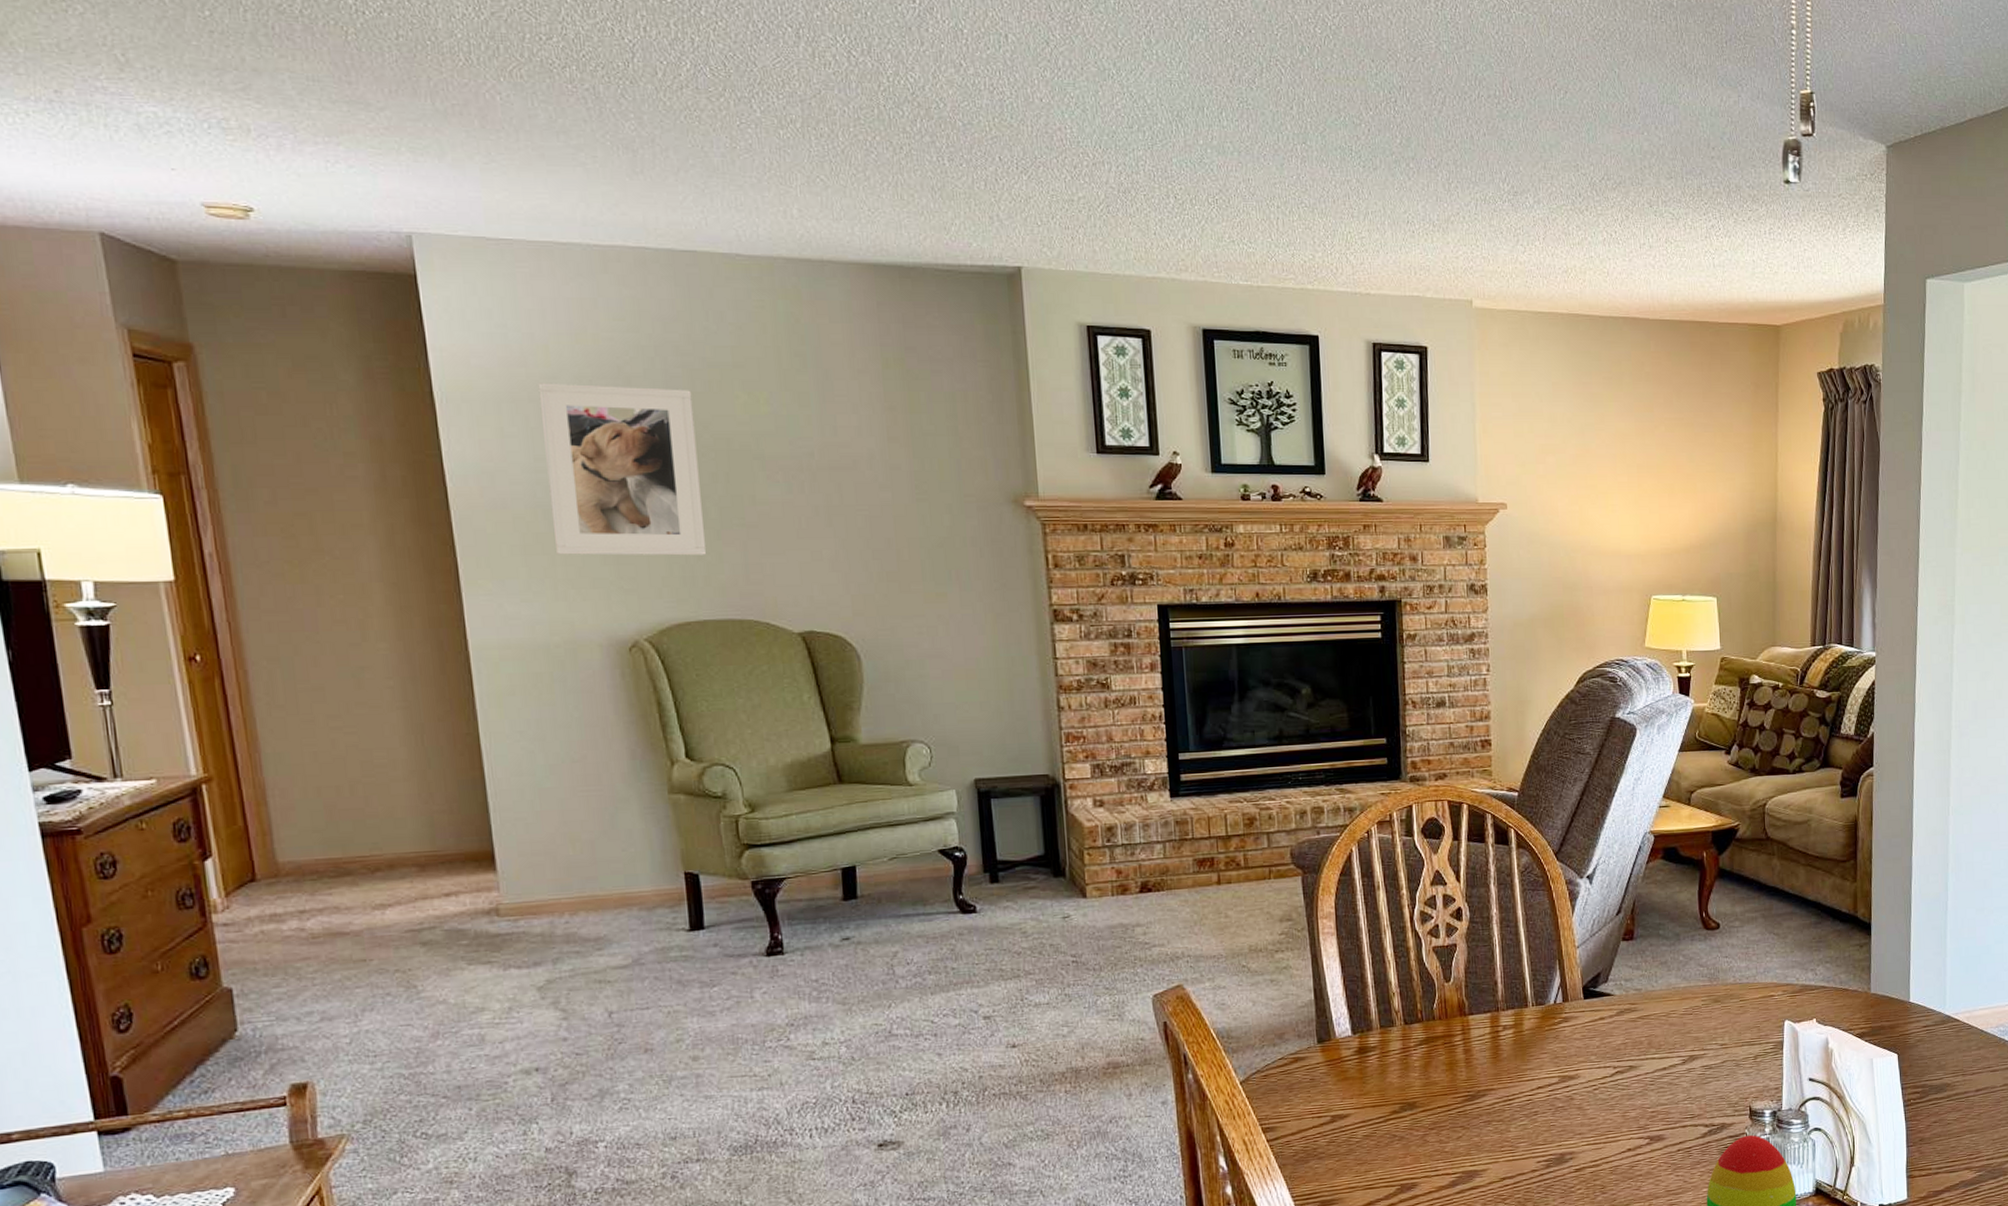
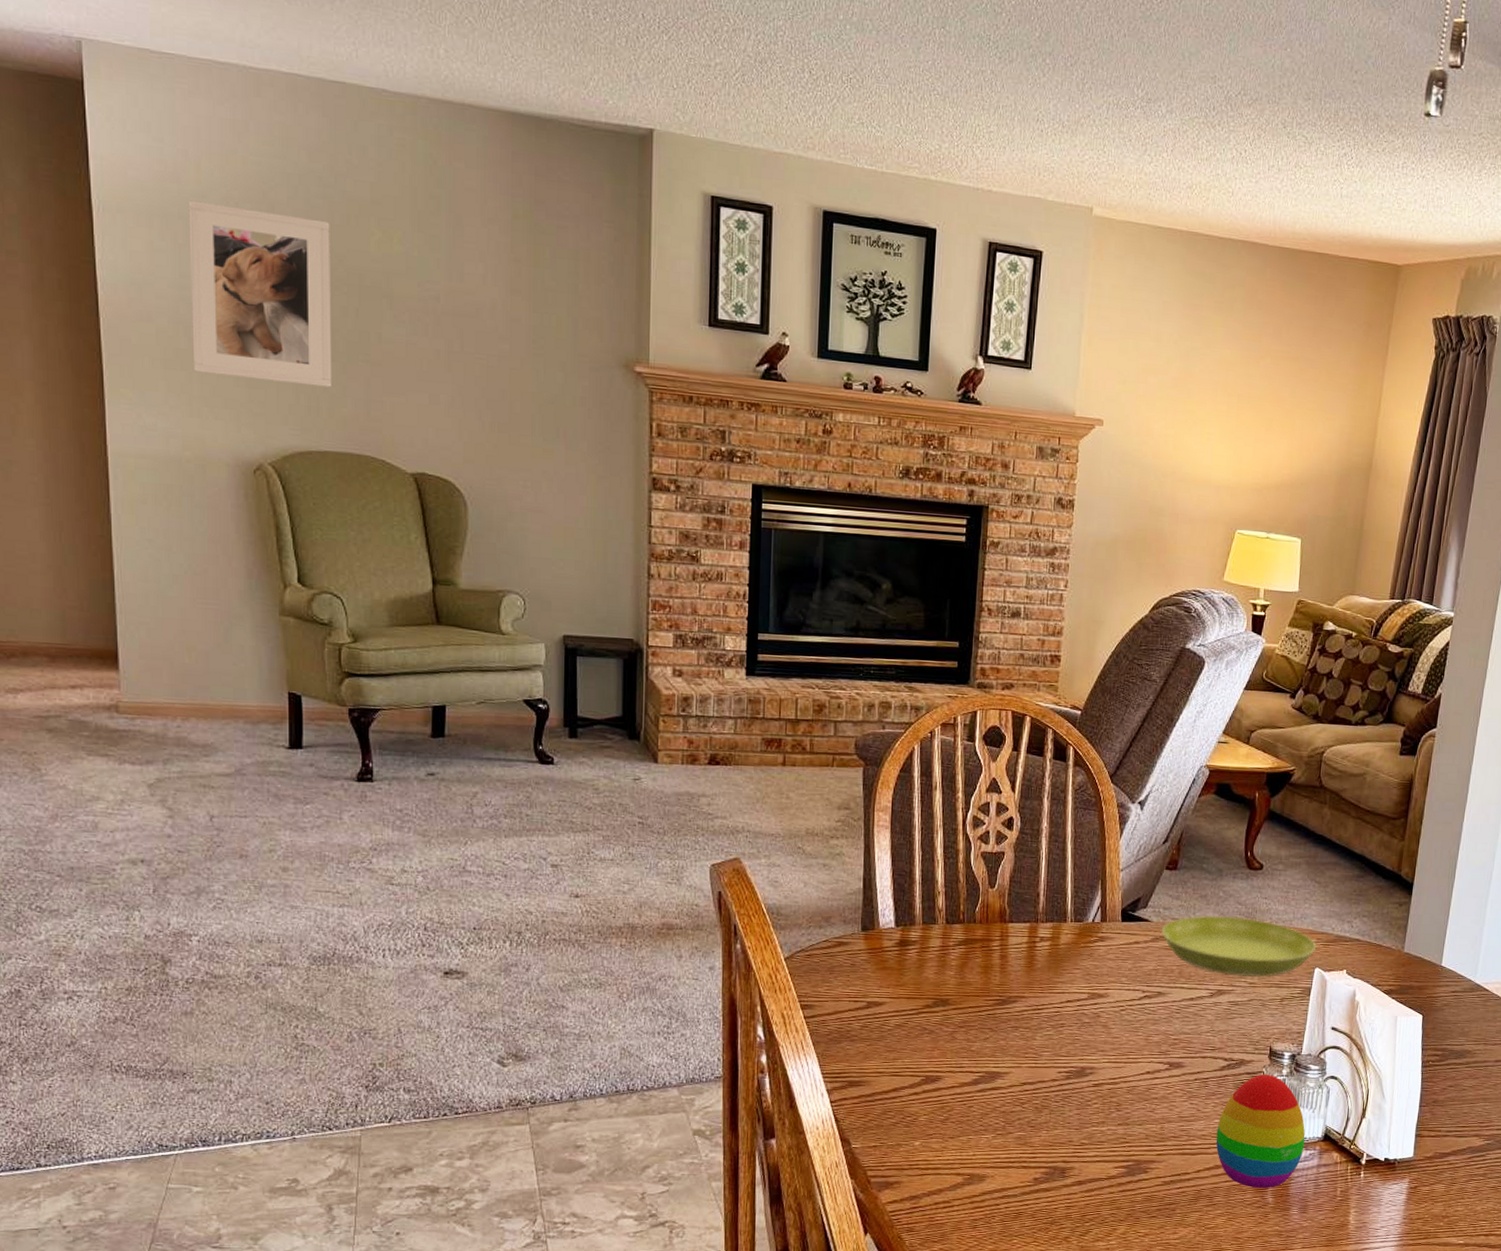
saucer: none [1625,979,1782,1039] -> present [1161,915,1316,978]

